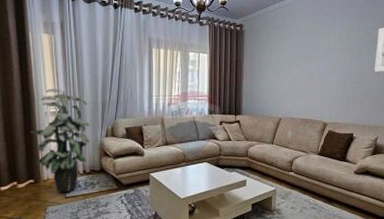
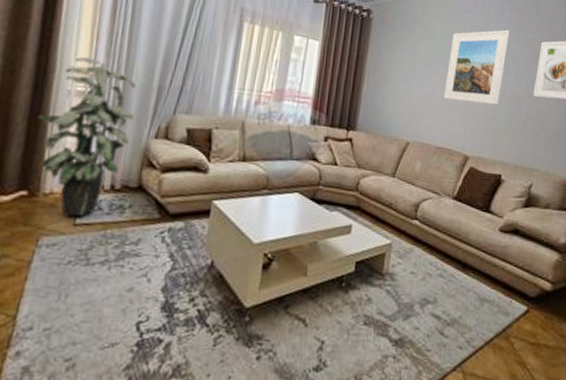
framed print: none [304,23,353,83] -> present [443,29,510,105]

